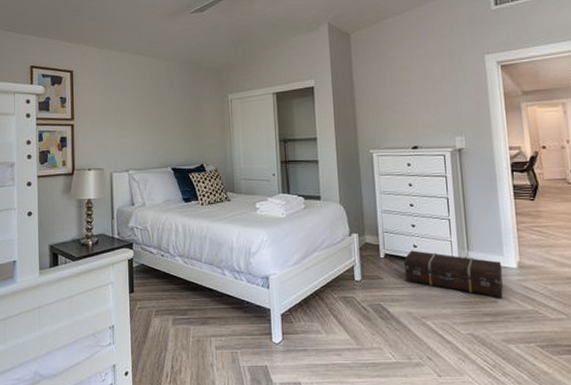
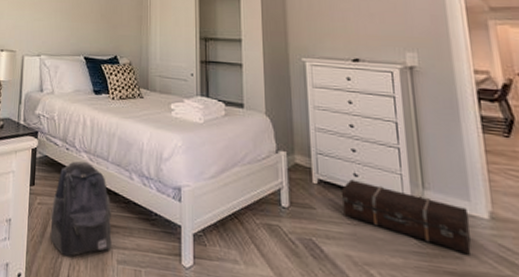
backpack: none [151,264,210,351] -> present [50,161,112,257]

